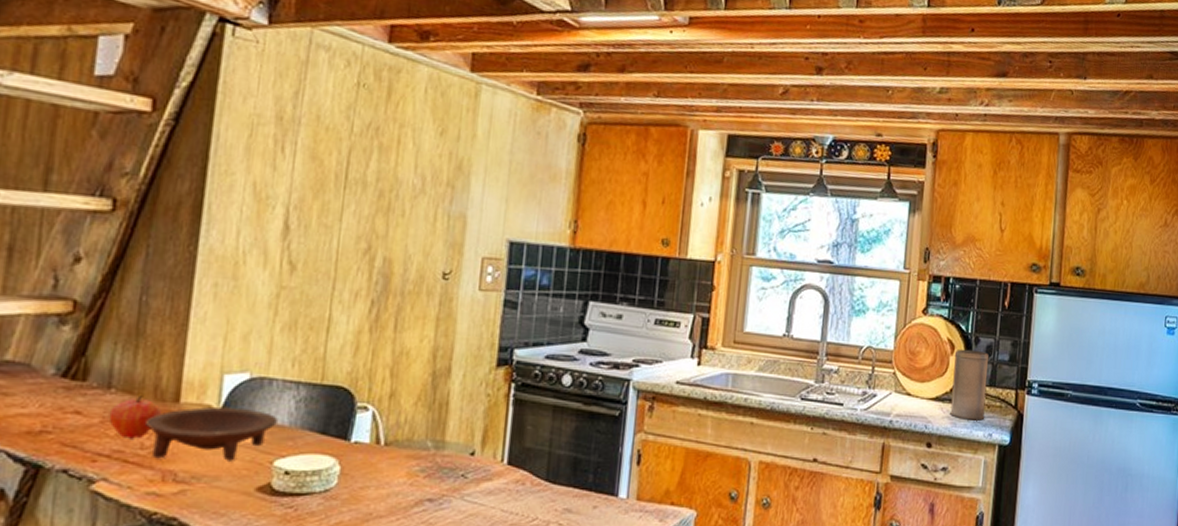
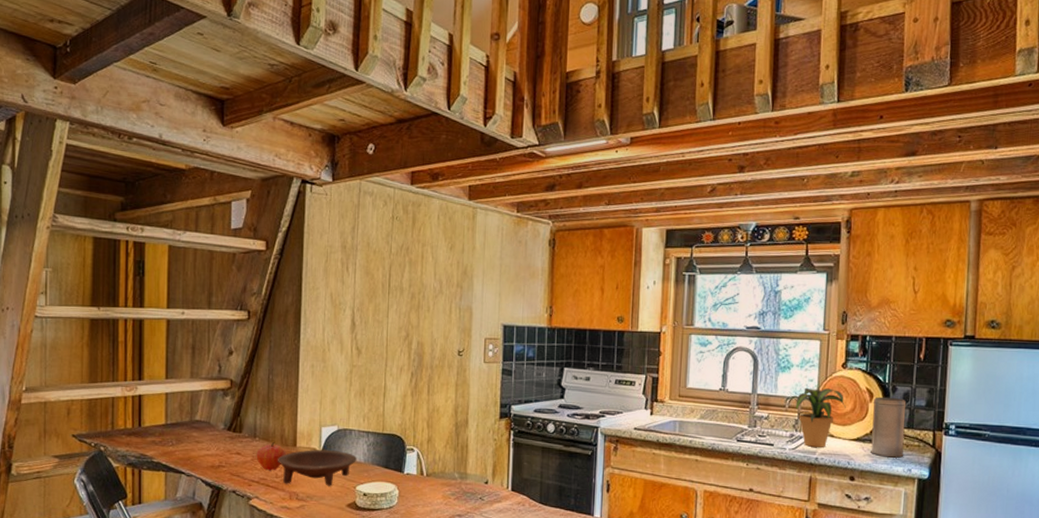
potted plant: none [857,336,925,408] -> present [784,387,846,447]

